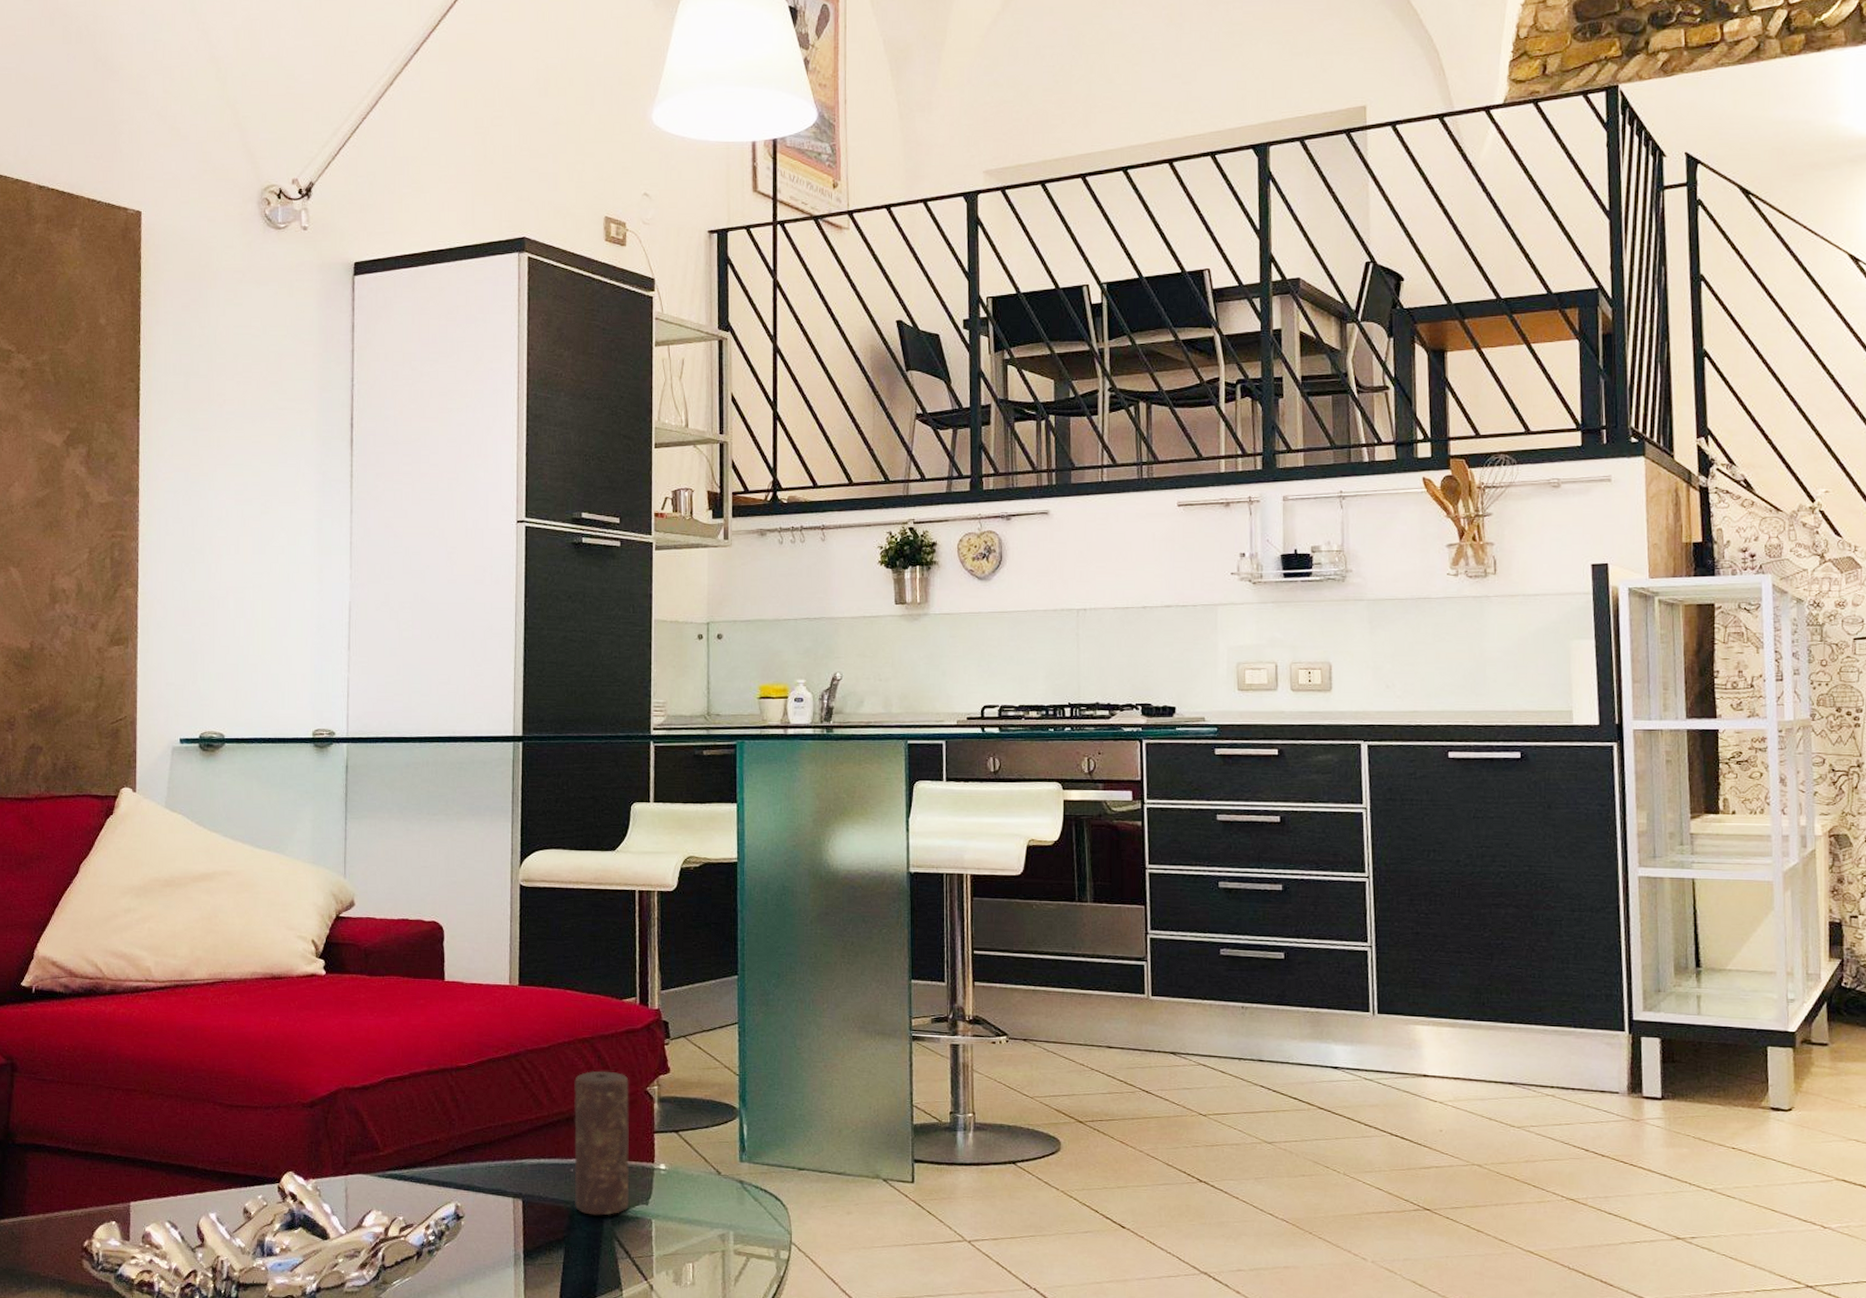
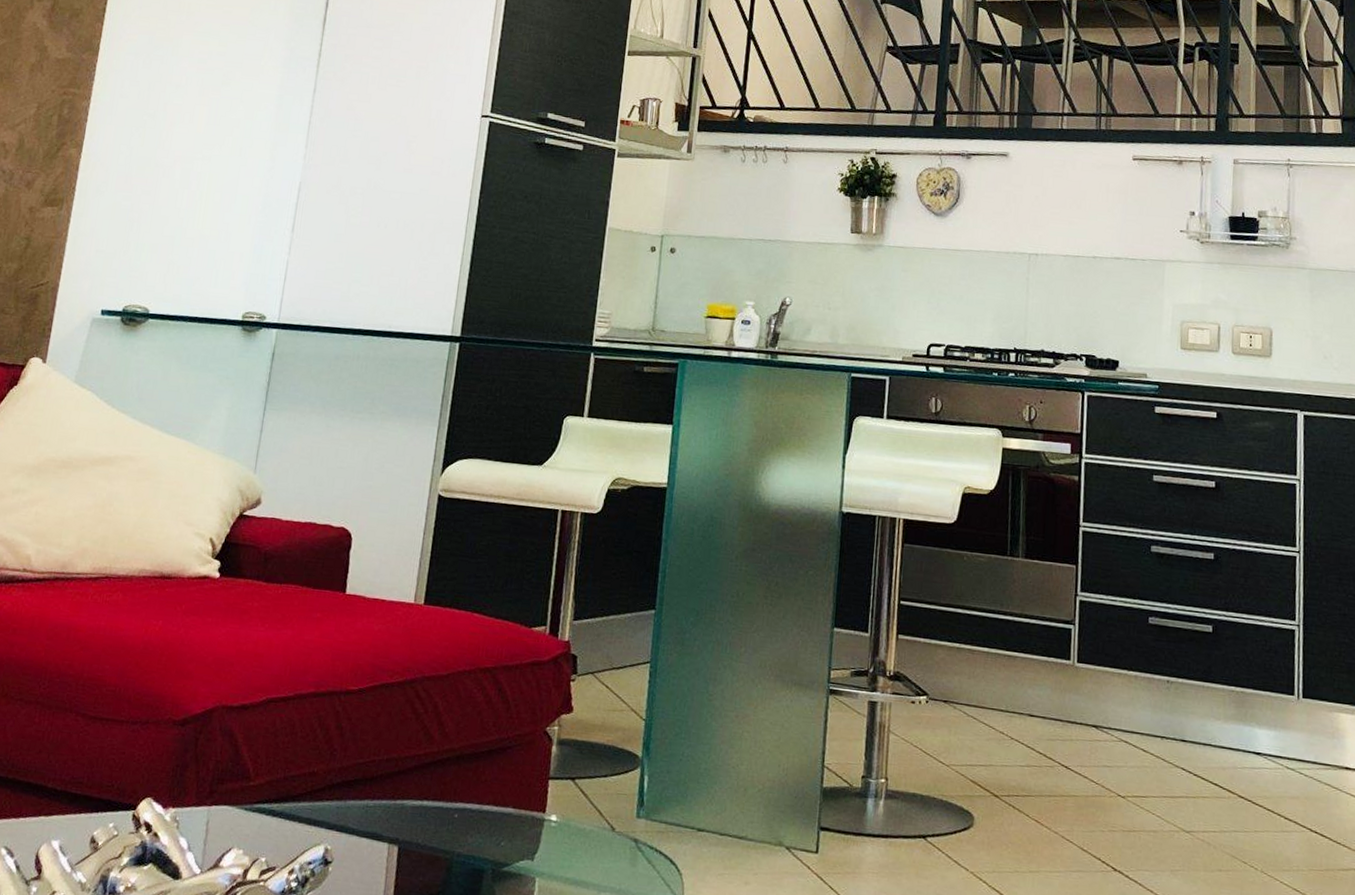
candle: present [574,1070,630,1216] -> none [454,704,529,870]

